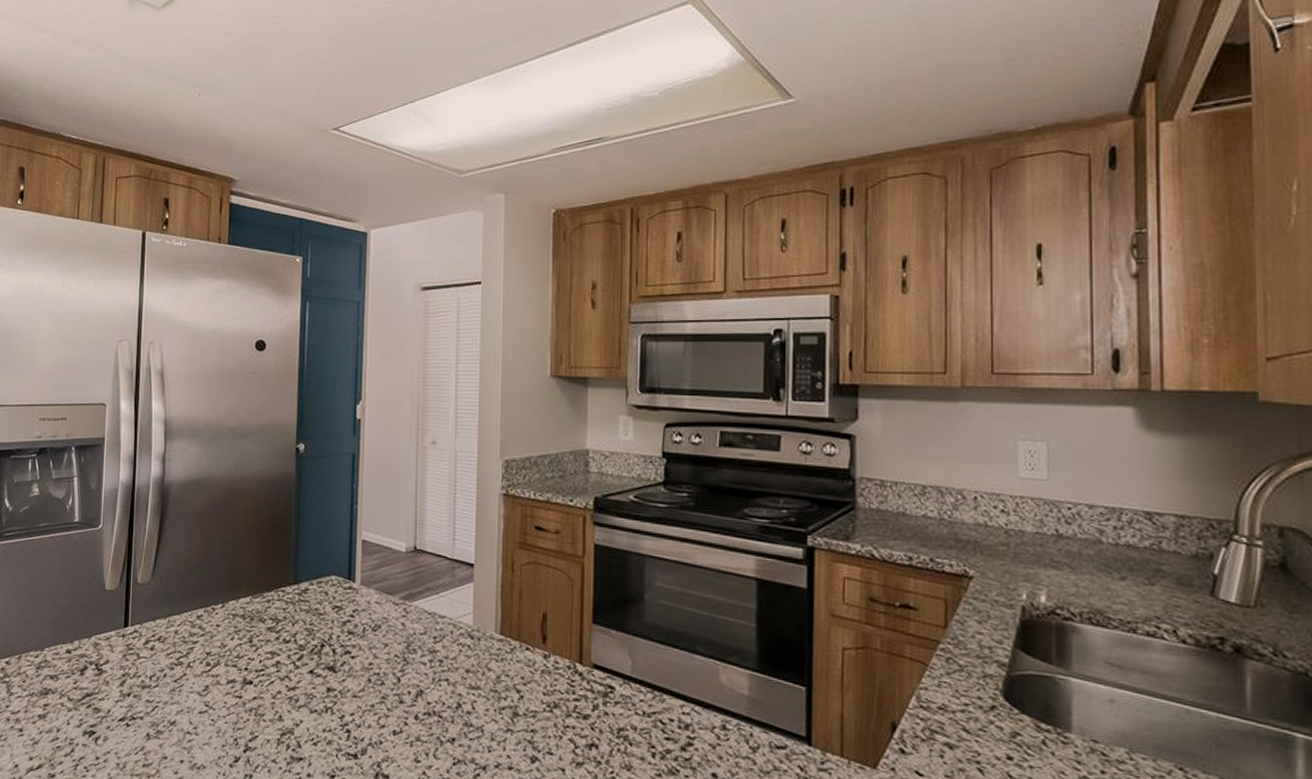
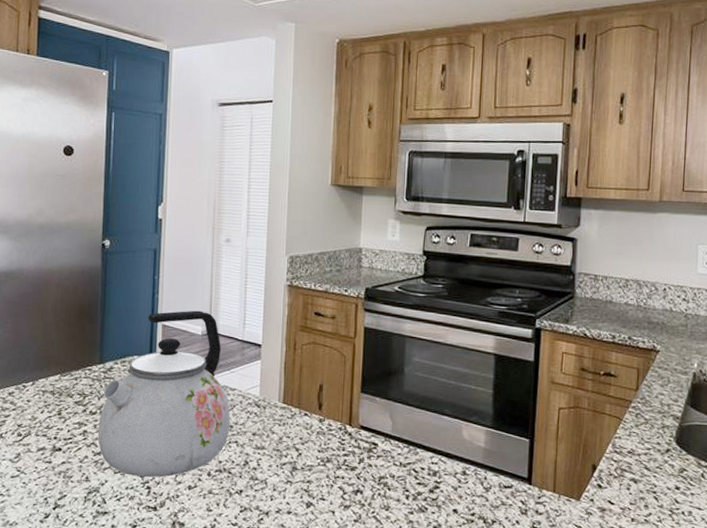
kettle: none [292,523,440,719] -> present [98,310,231,478]

